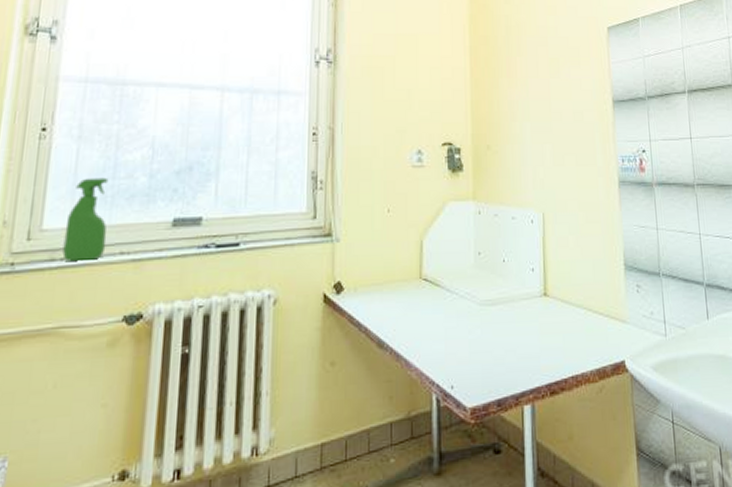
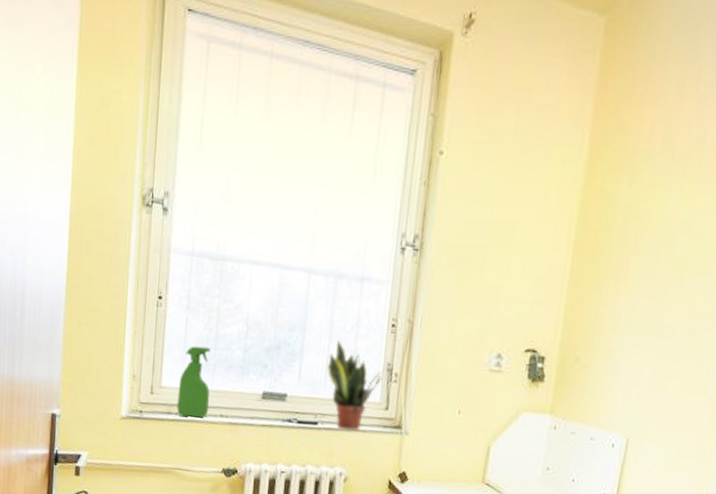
potted plant: none [247,154,308,248] -> present [327,340,384,431]

